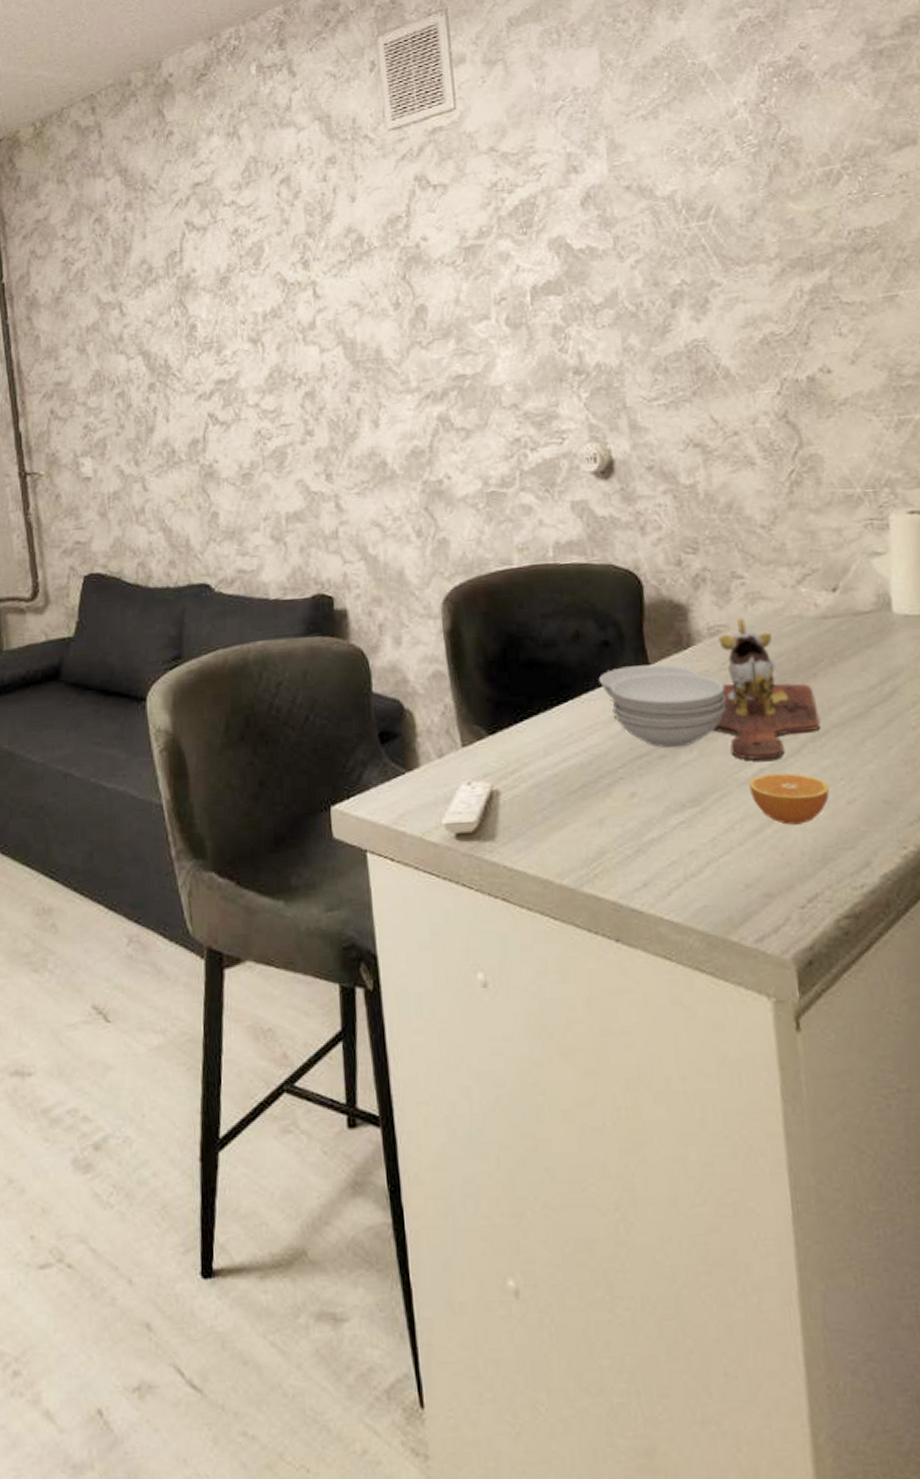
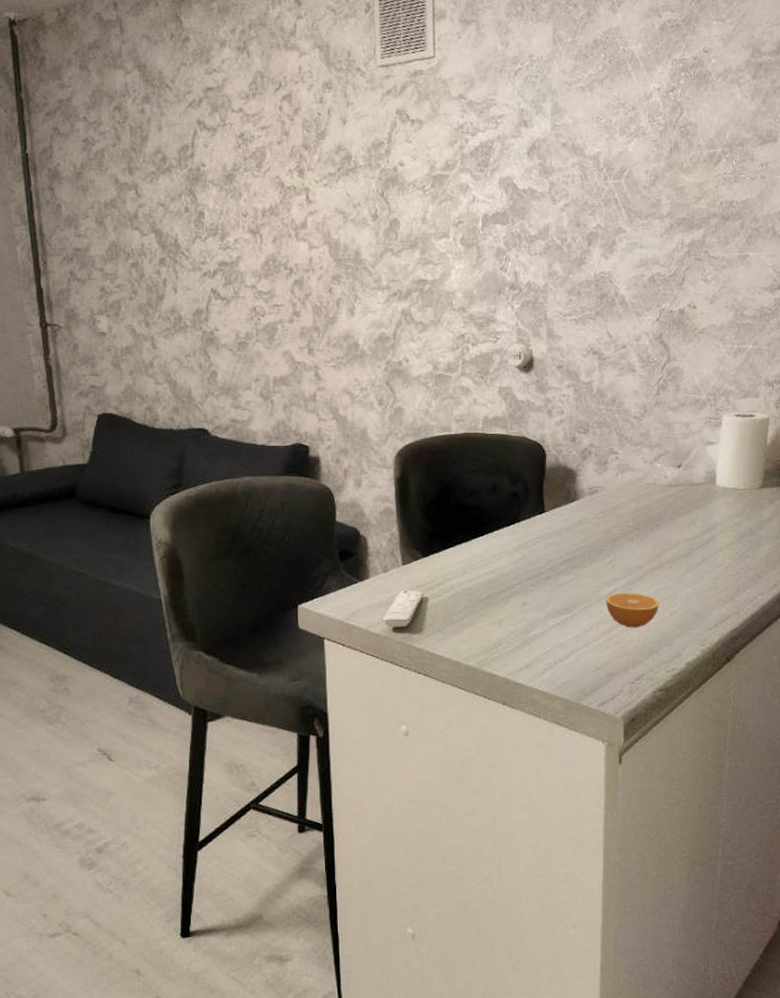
cutting board: present [598,617,820,760] -> none [507,482,658,583]

